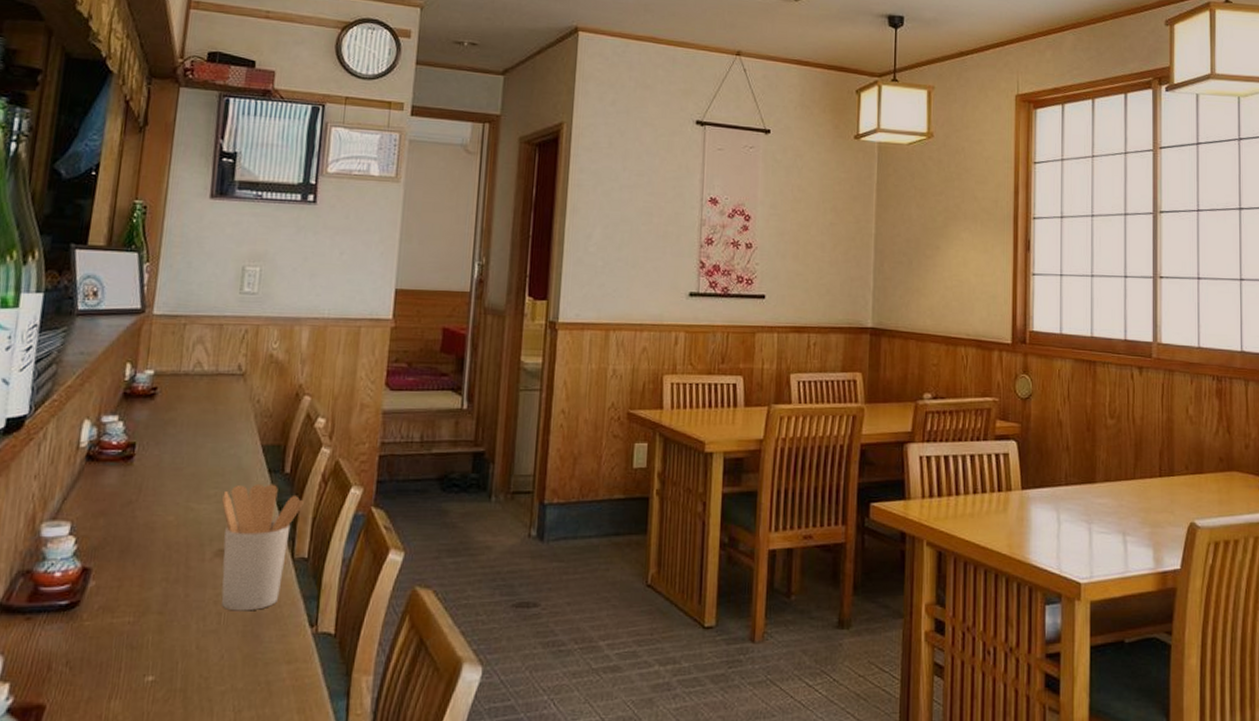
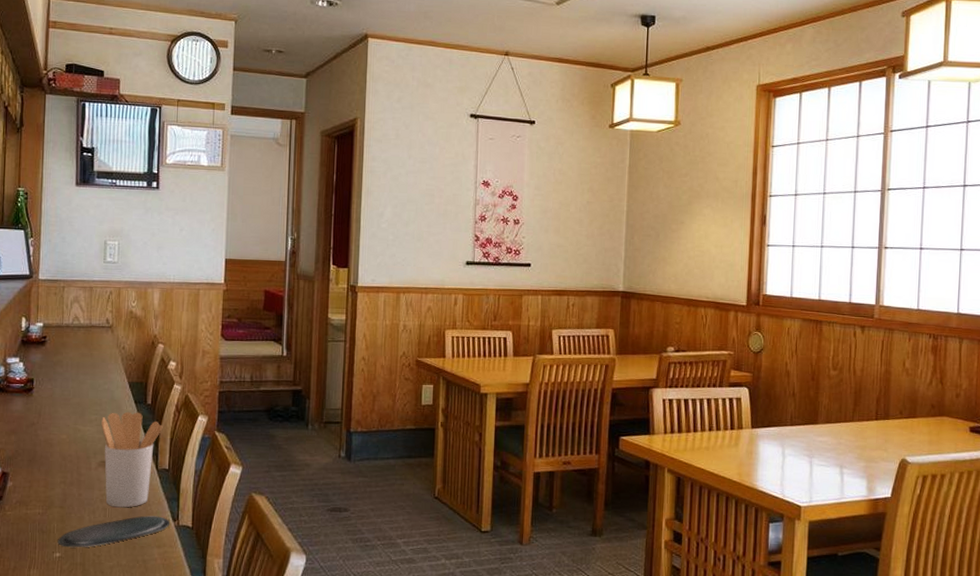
oval tray: none [152,621,306,668] -> present [58,515,170,548]

